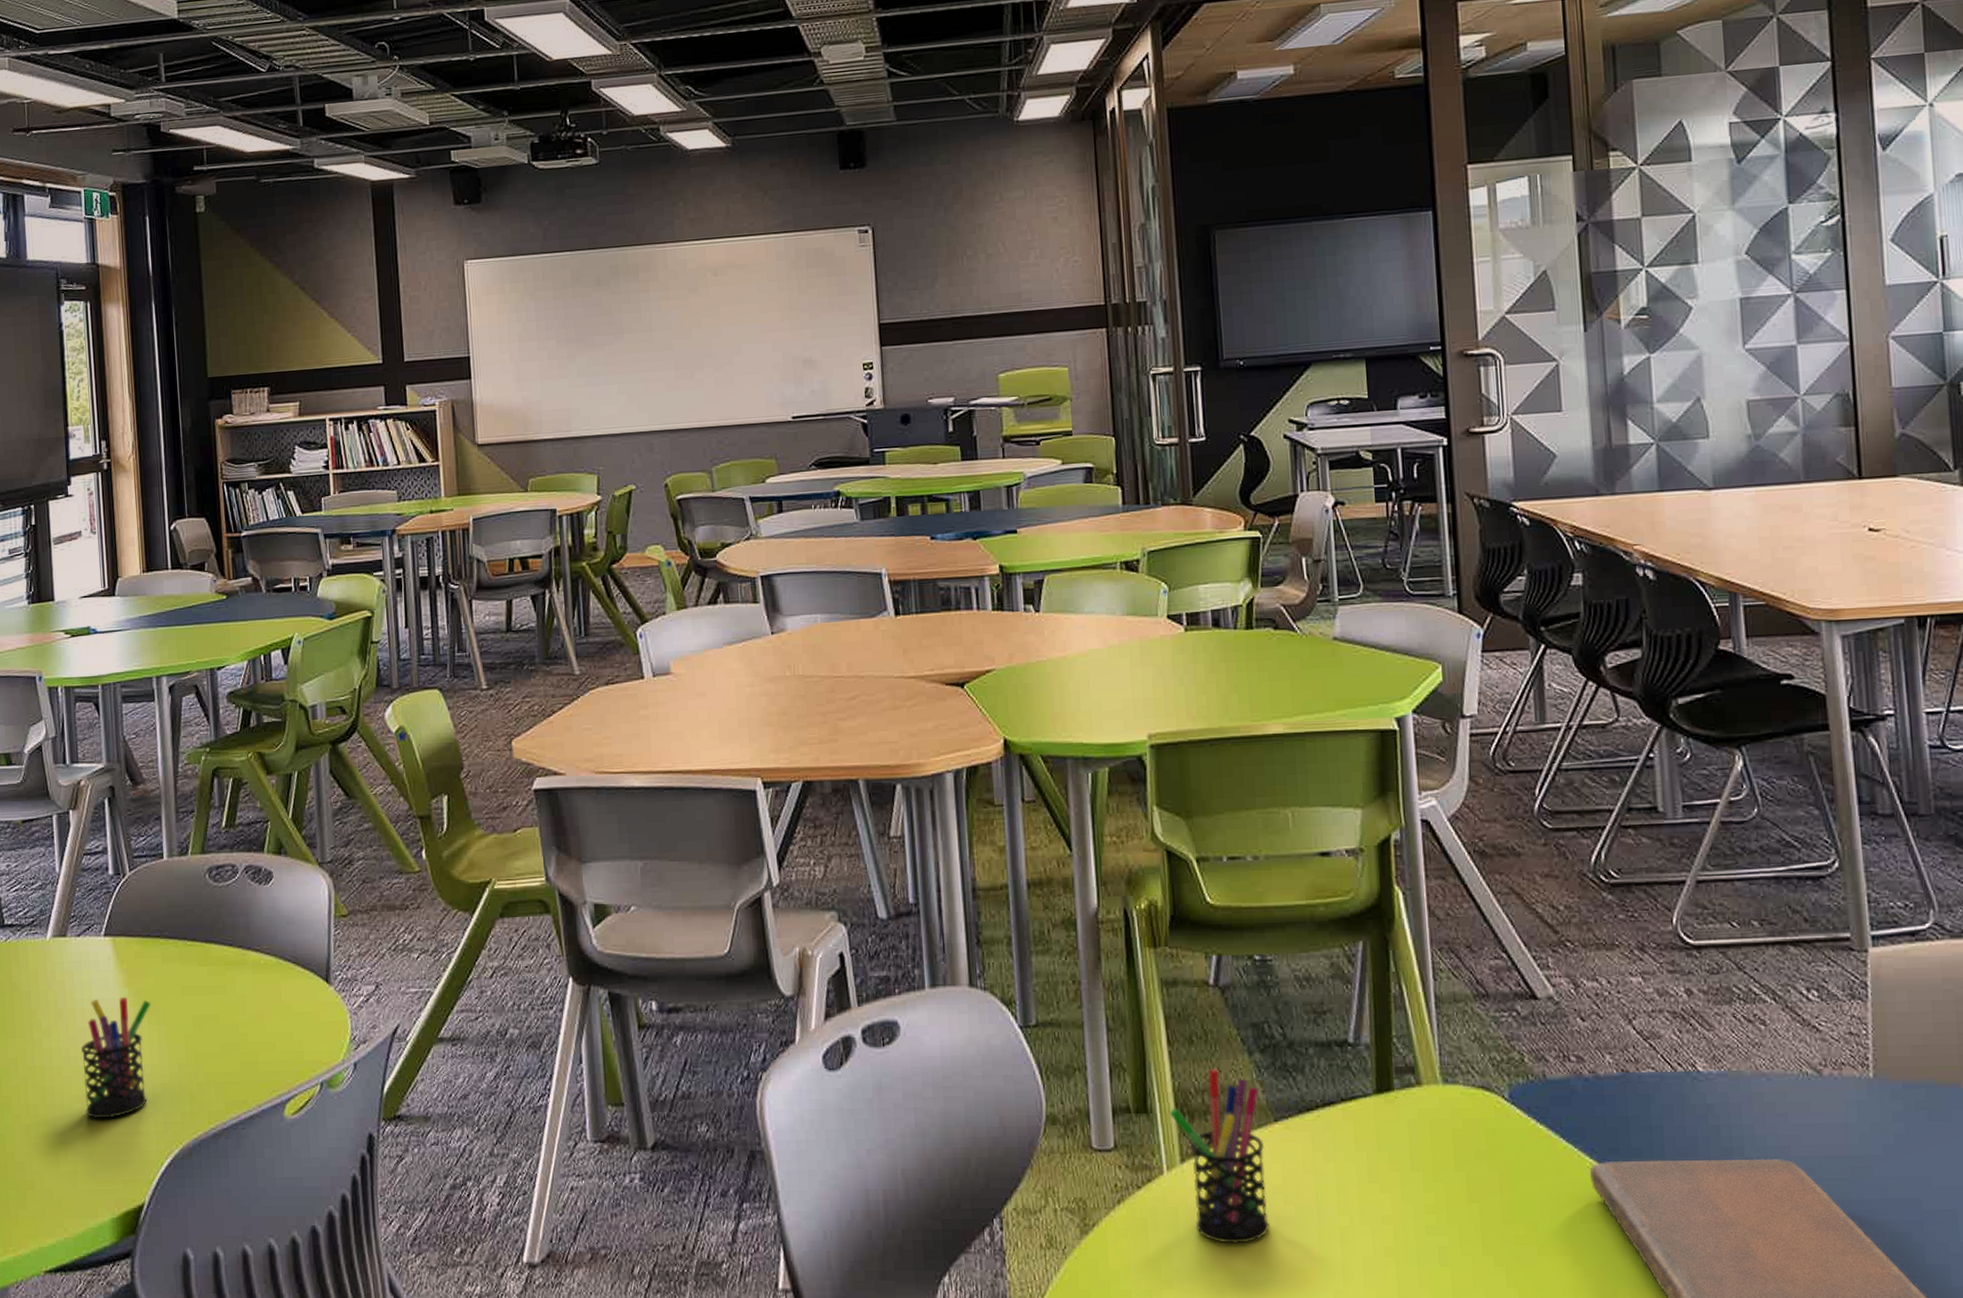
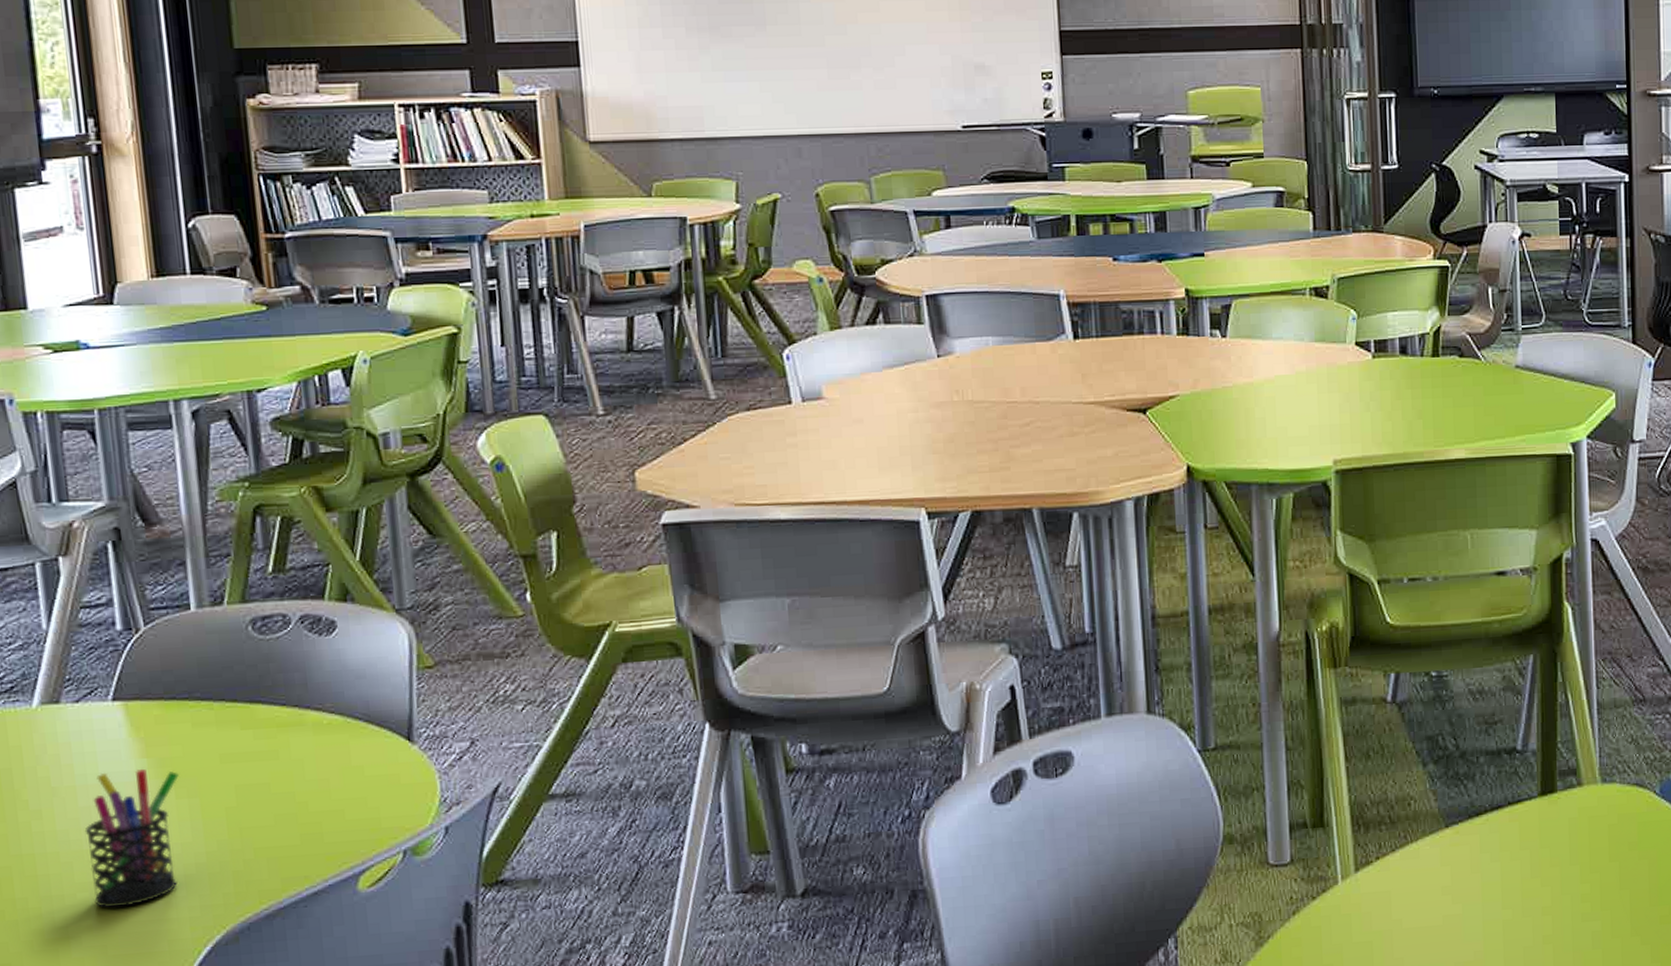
pen holder: present [1169,1068,1269,1244] -> none [1345,780,1438,944]

